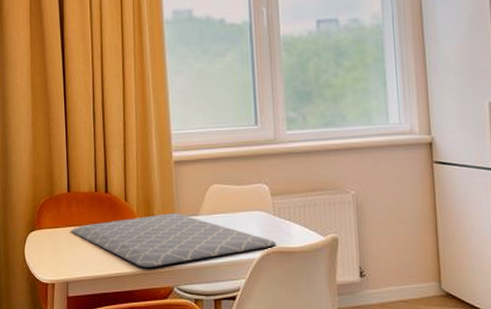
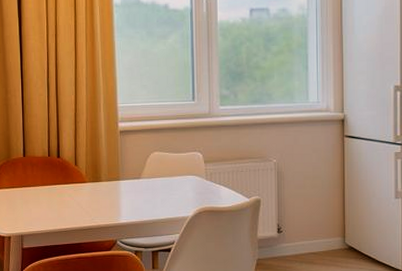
placemat: present [71,213,276,268] -> none [26,176,207,223]

